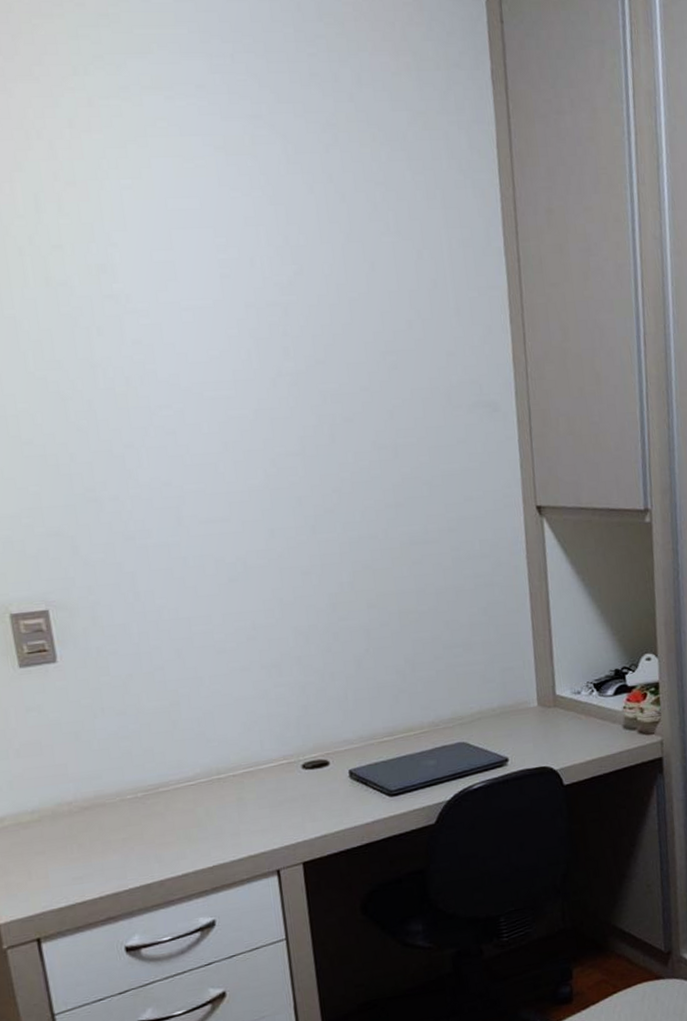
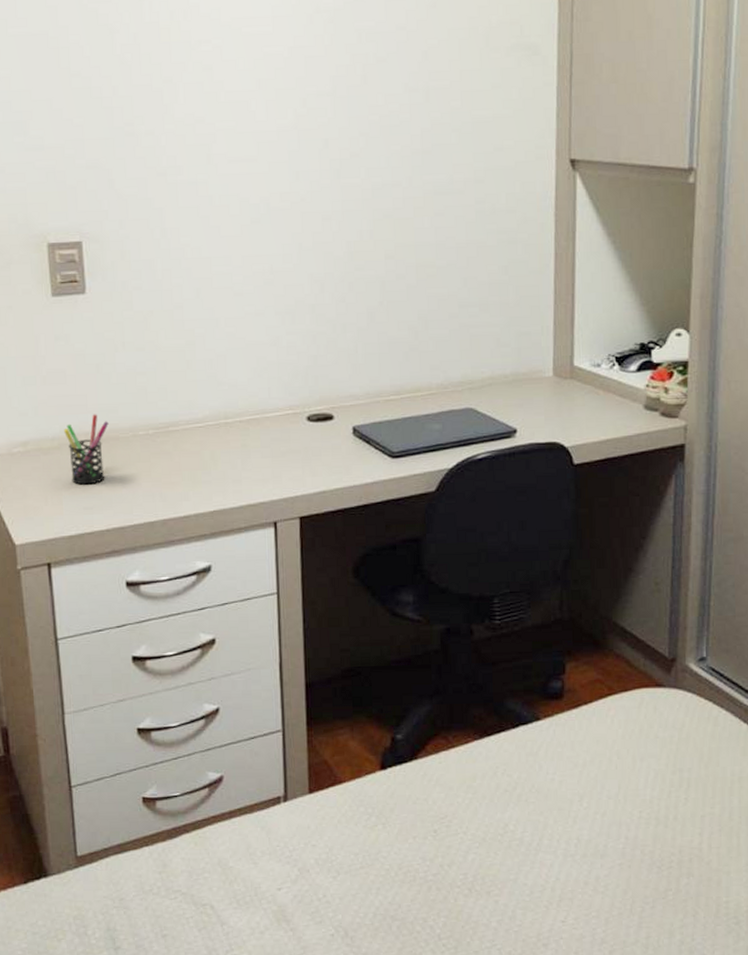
pen holder: none [44,782,94,856] -> present [64,414,109,485]

